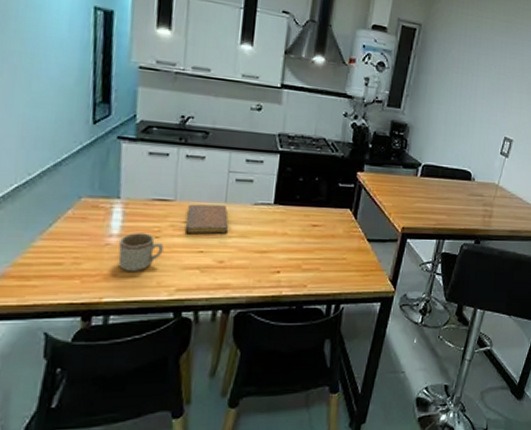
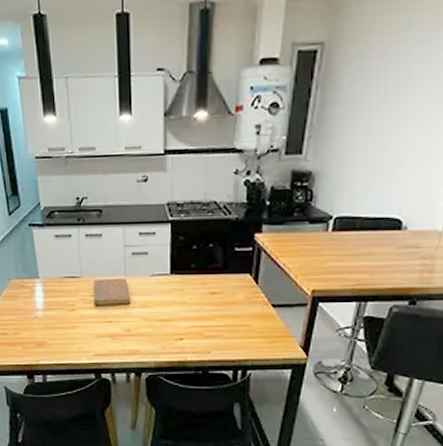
mug: present [118,233,164,273] -> none [44,307,79,340]

